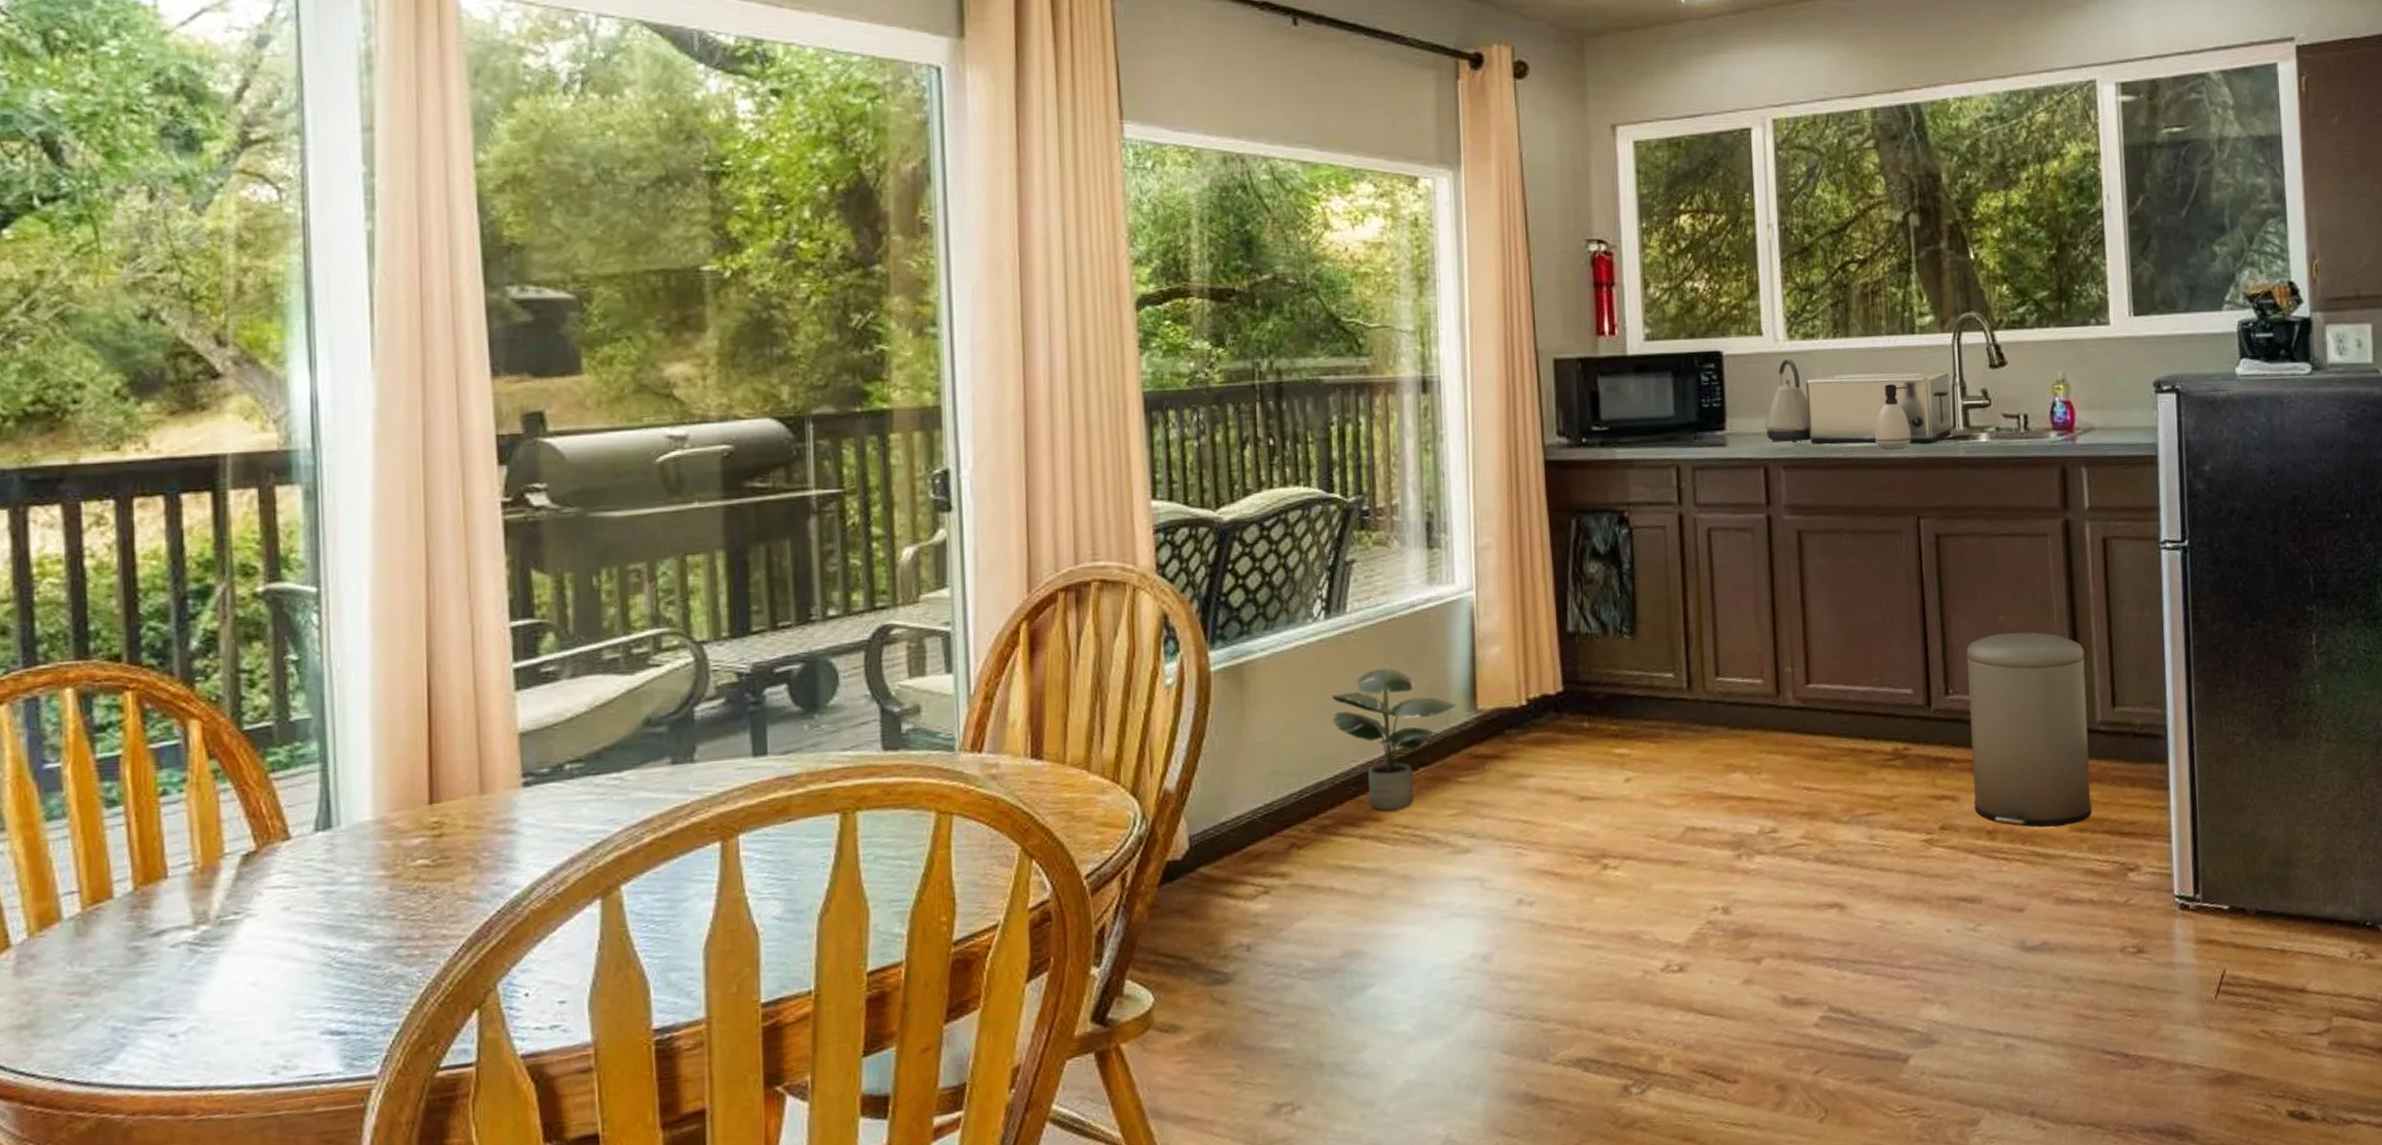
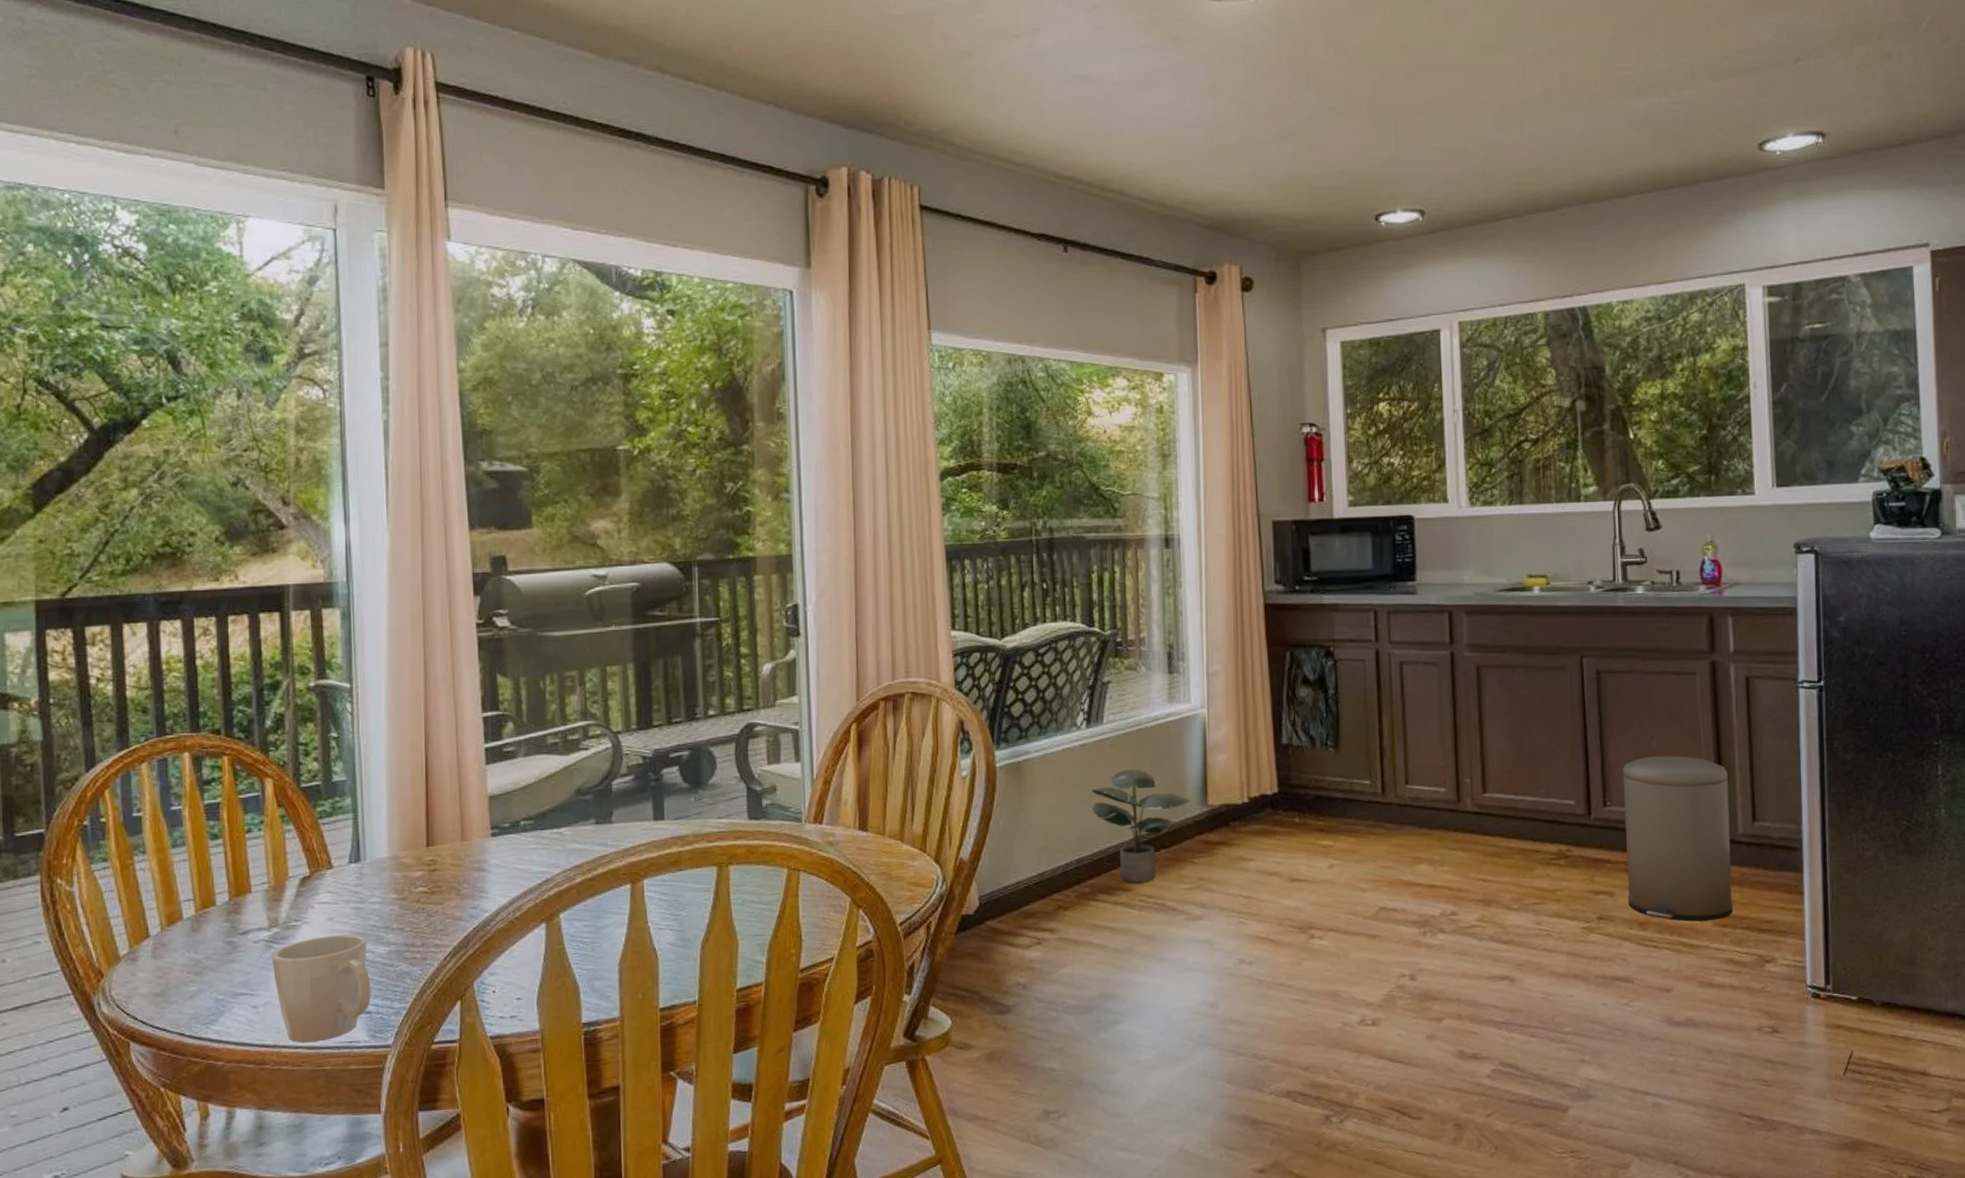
mug: none [198,928,347,1082] -> present [271,934,371,1043]
kettle: present [1764,358,1811,442] -> none [1449,521,1489,592]
toaster: present [1806,371,1952,445] -> none [1485,533,1612,596]
soap dispenser: present [1874,384,1911,450] -> none [1544,544,1576,599]

